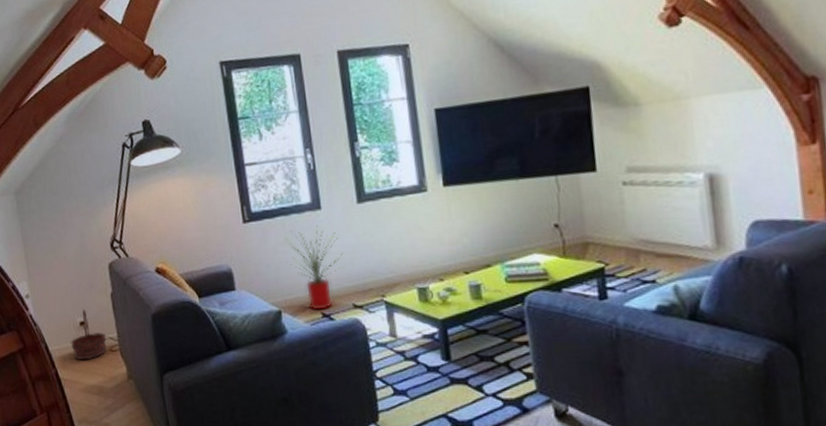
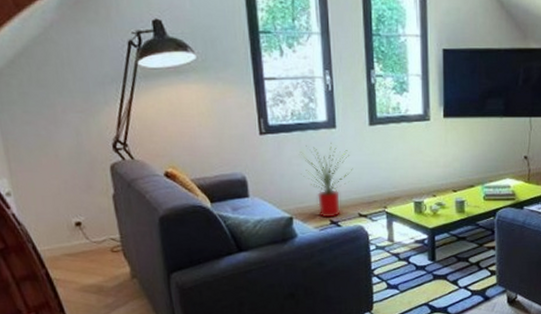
basket: present [70,309,107,361] -> none [63,209,108,261]

